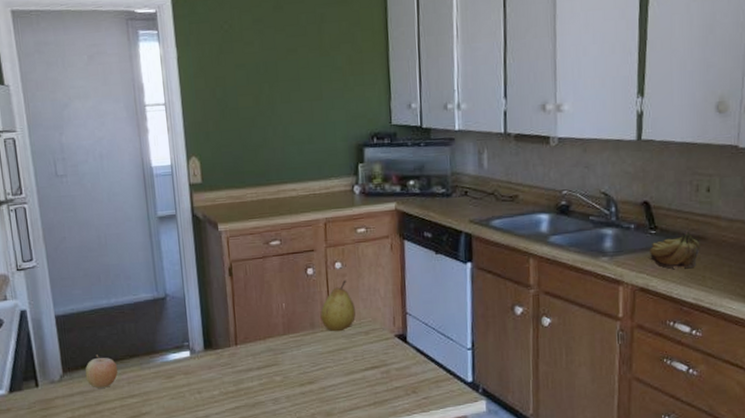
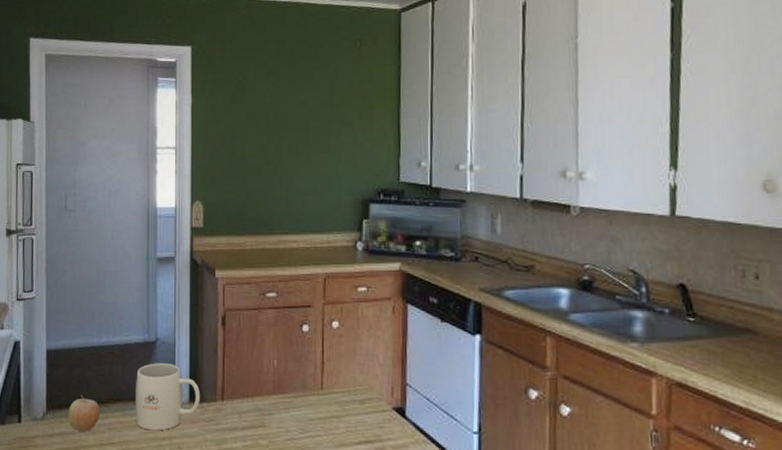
mug: none [149,316,215,380] -> present [135,363,201,431]
fruit: present [320,280,356,332] -> none [313,341,351,397]
fruit: present [647,230,700,269] -> none [685,321,750,366]

